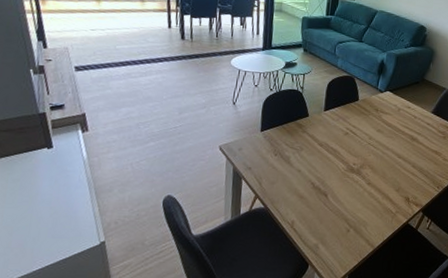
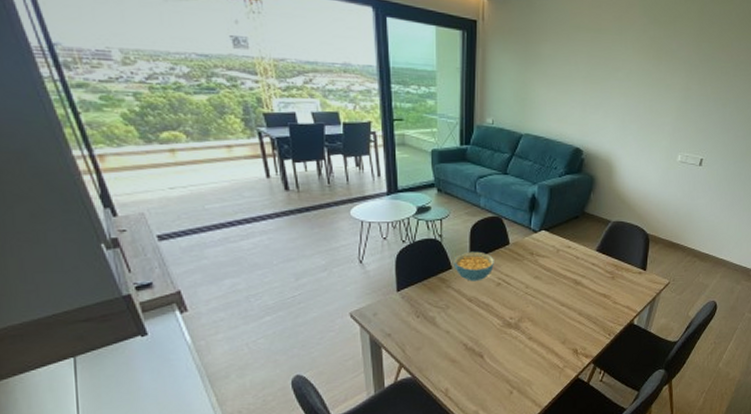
cereal bowl: none [310,103,345,129] -> present [453,251,494,282]

